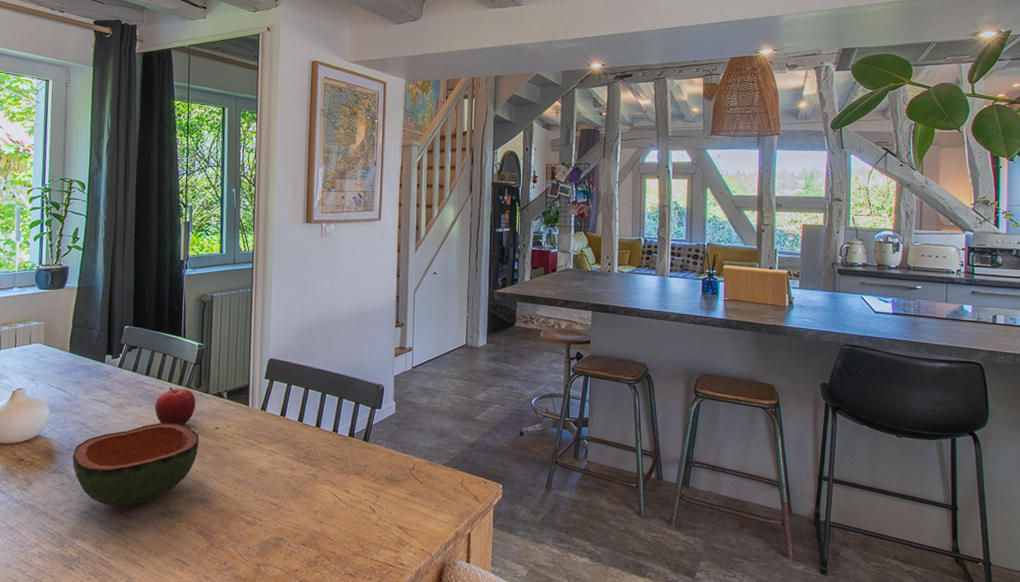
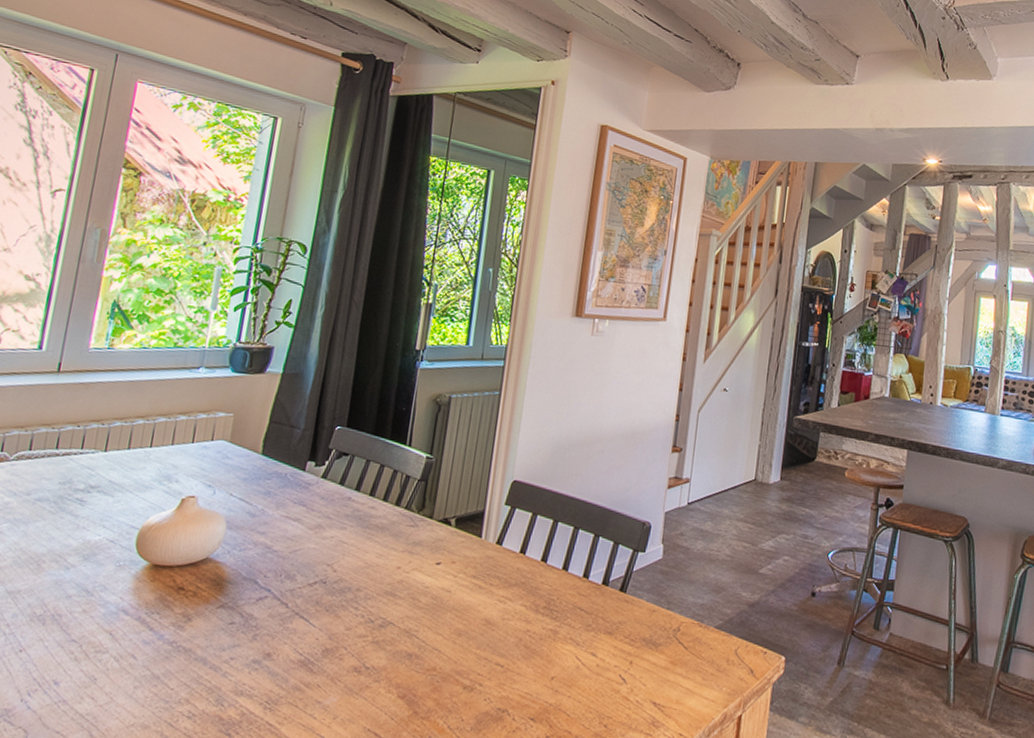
bowl: present [72,423,199,506] -> none [247,551,414,657]
fruit: present [155,386,196,426] -> none [361,506,416,557]

